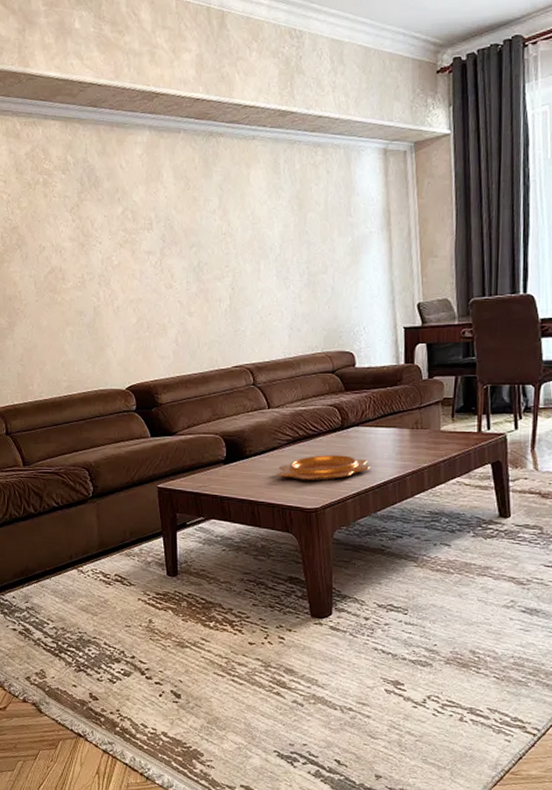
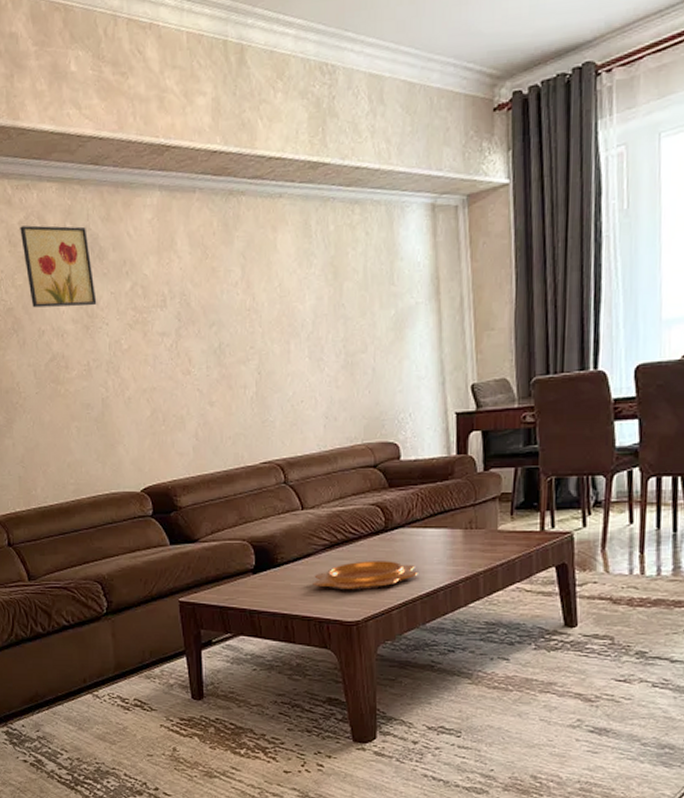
wall art: none [26,156,92,227] -> present [20,225,97,308]

